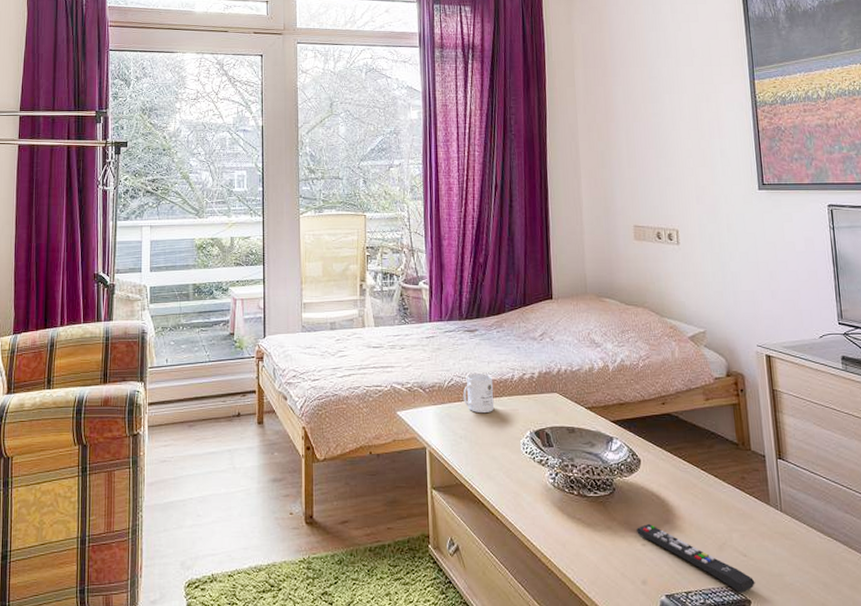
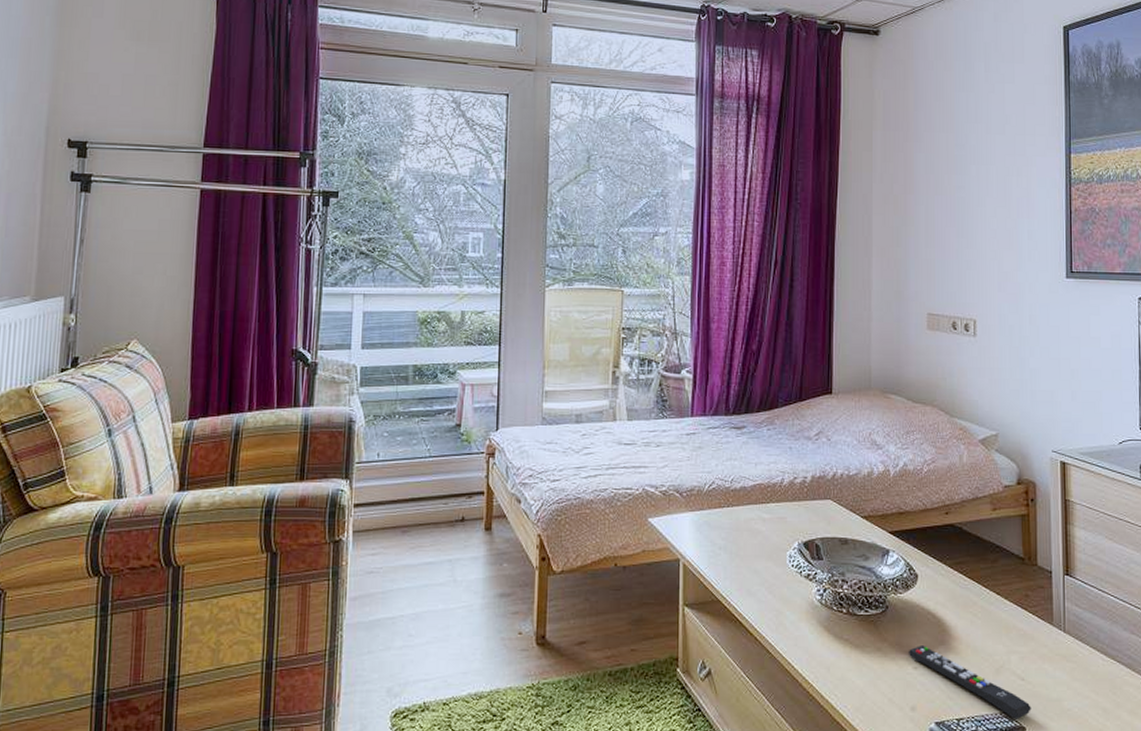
mug: present [463,372,495,414] -> none [725,475,760,522]

